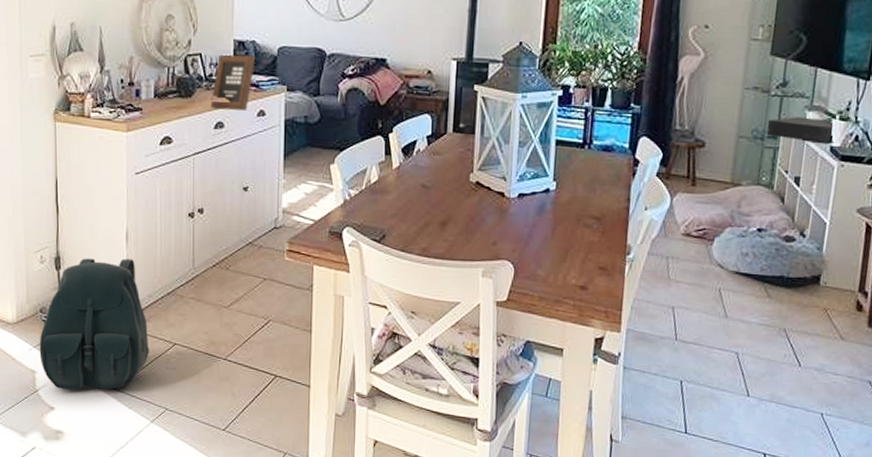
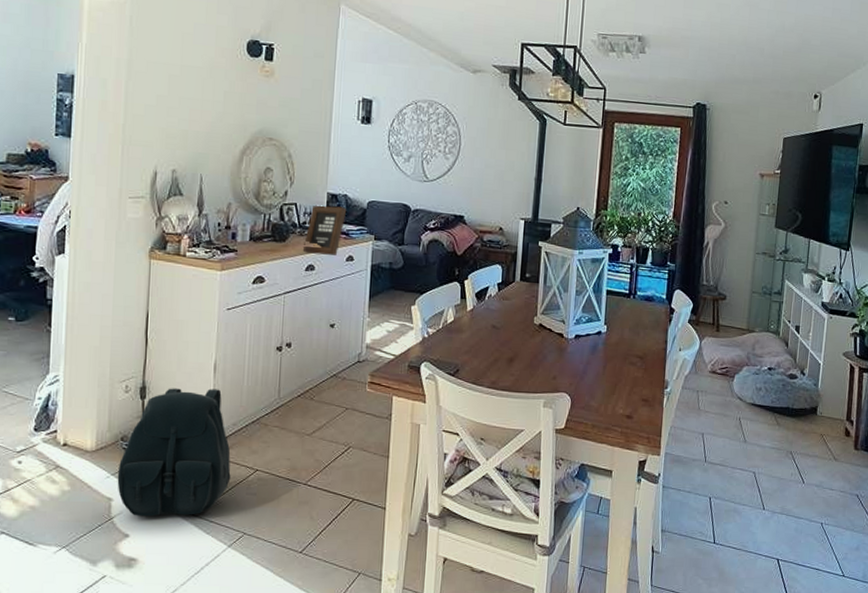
game console: present [766,117,835,145] -> none [773,277,825,300]

